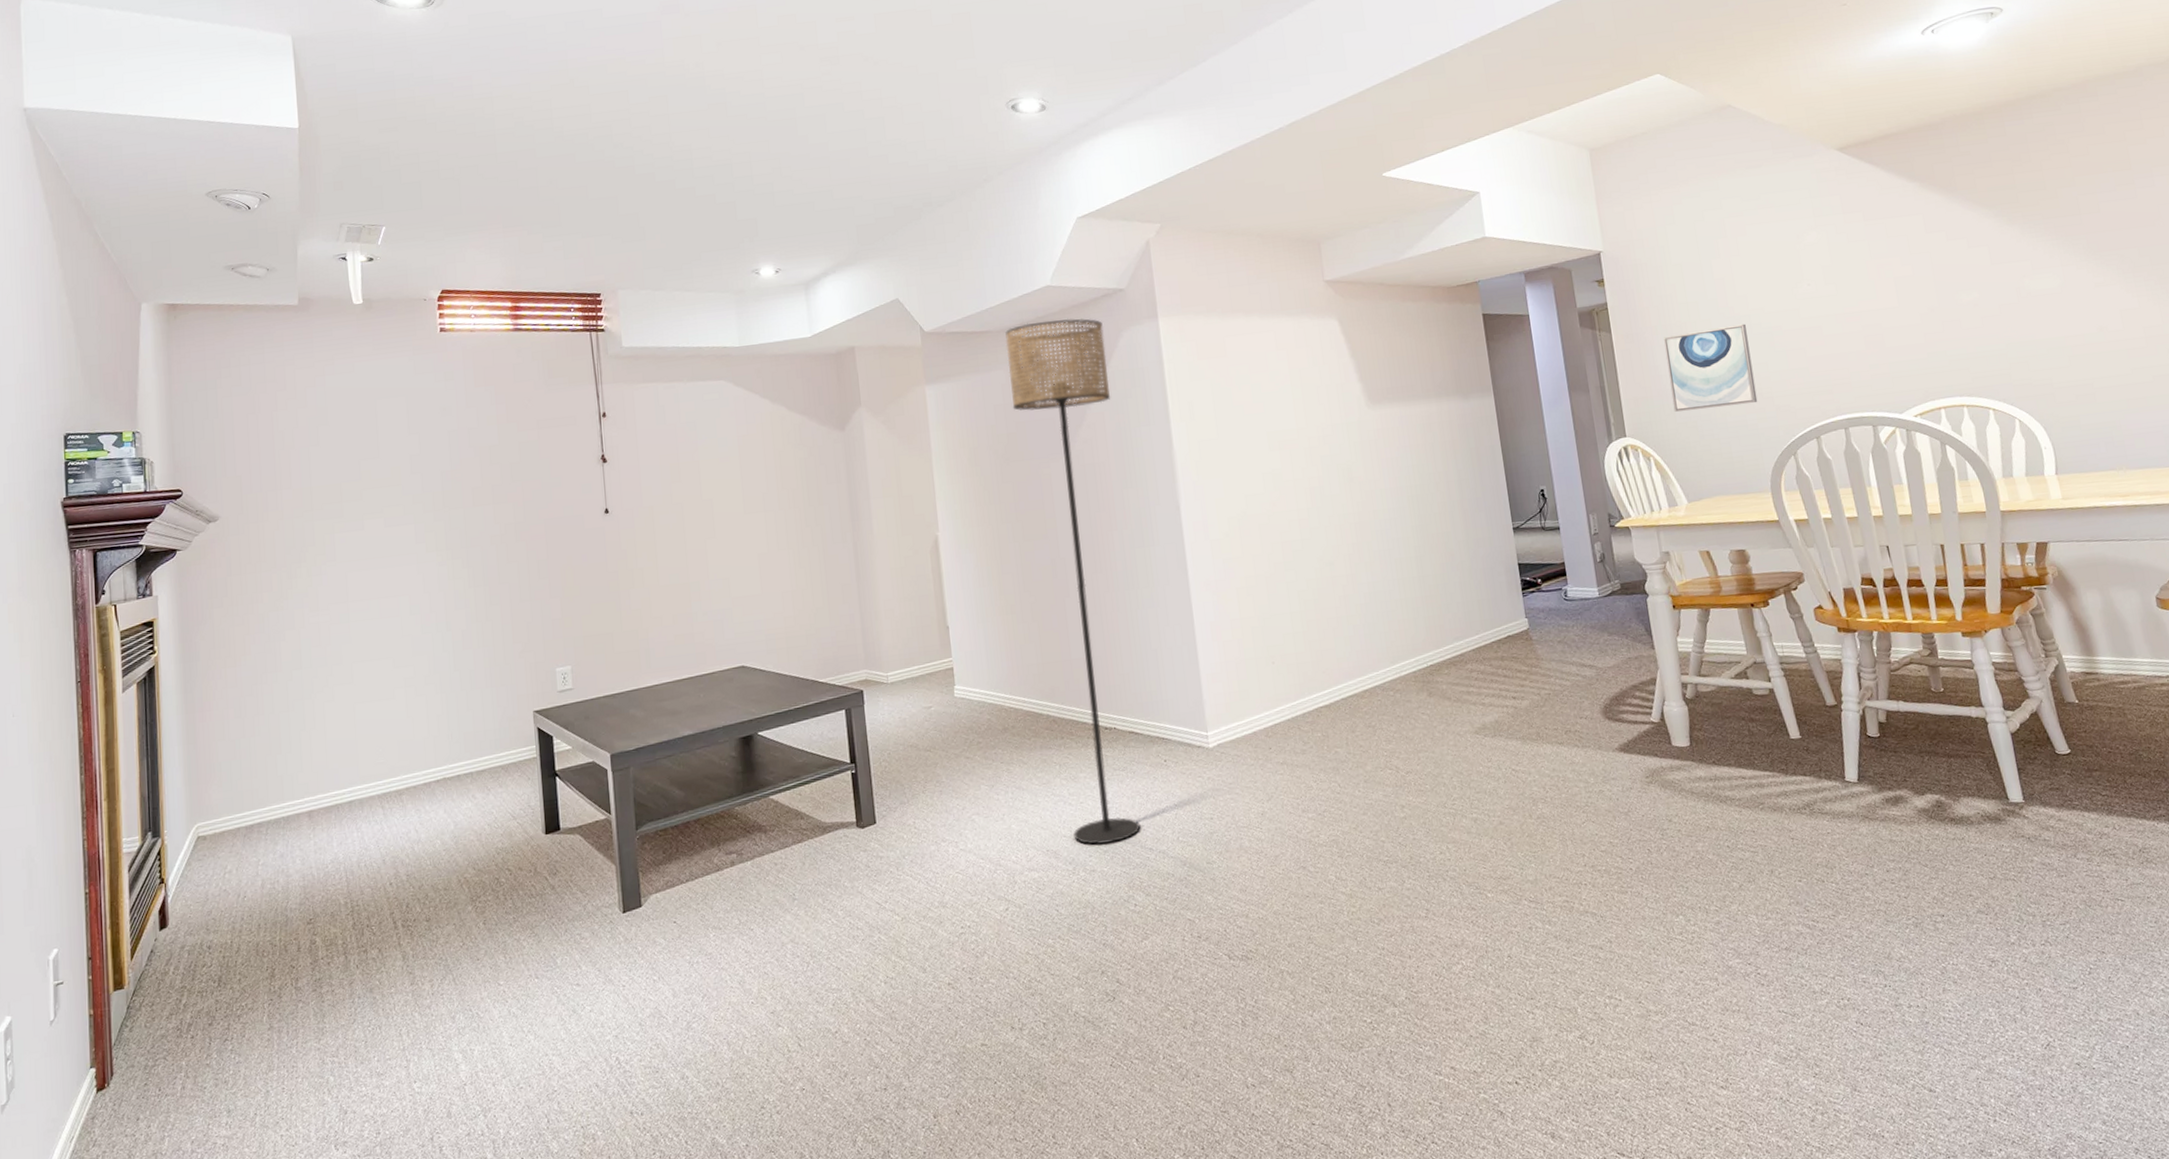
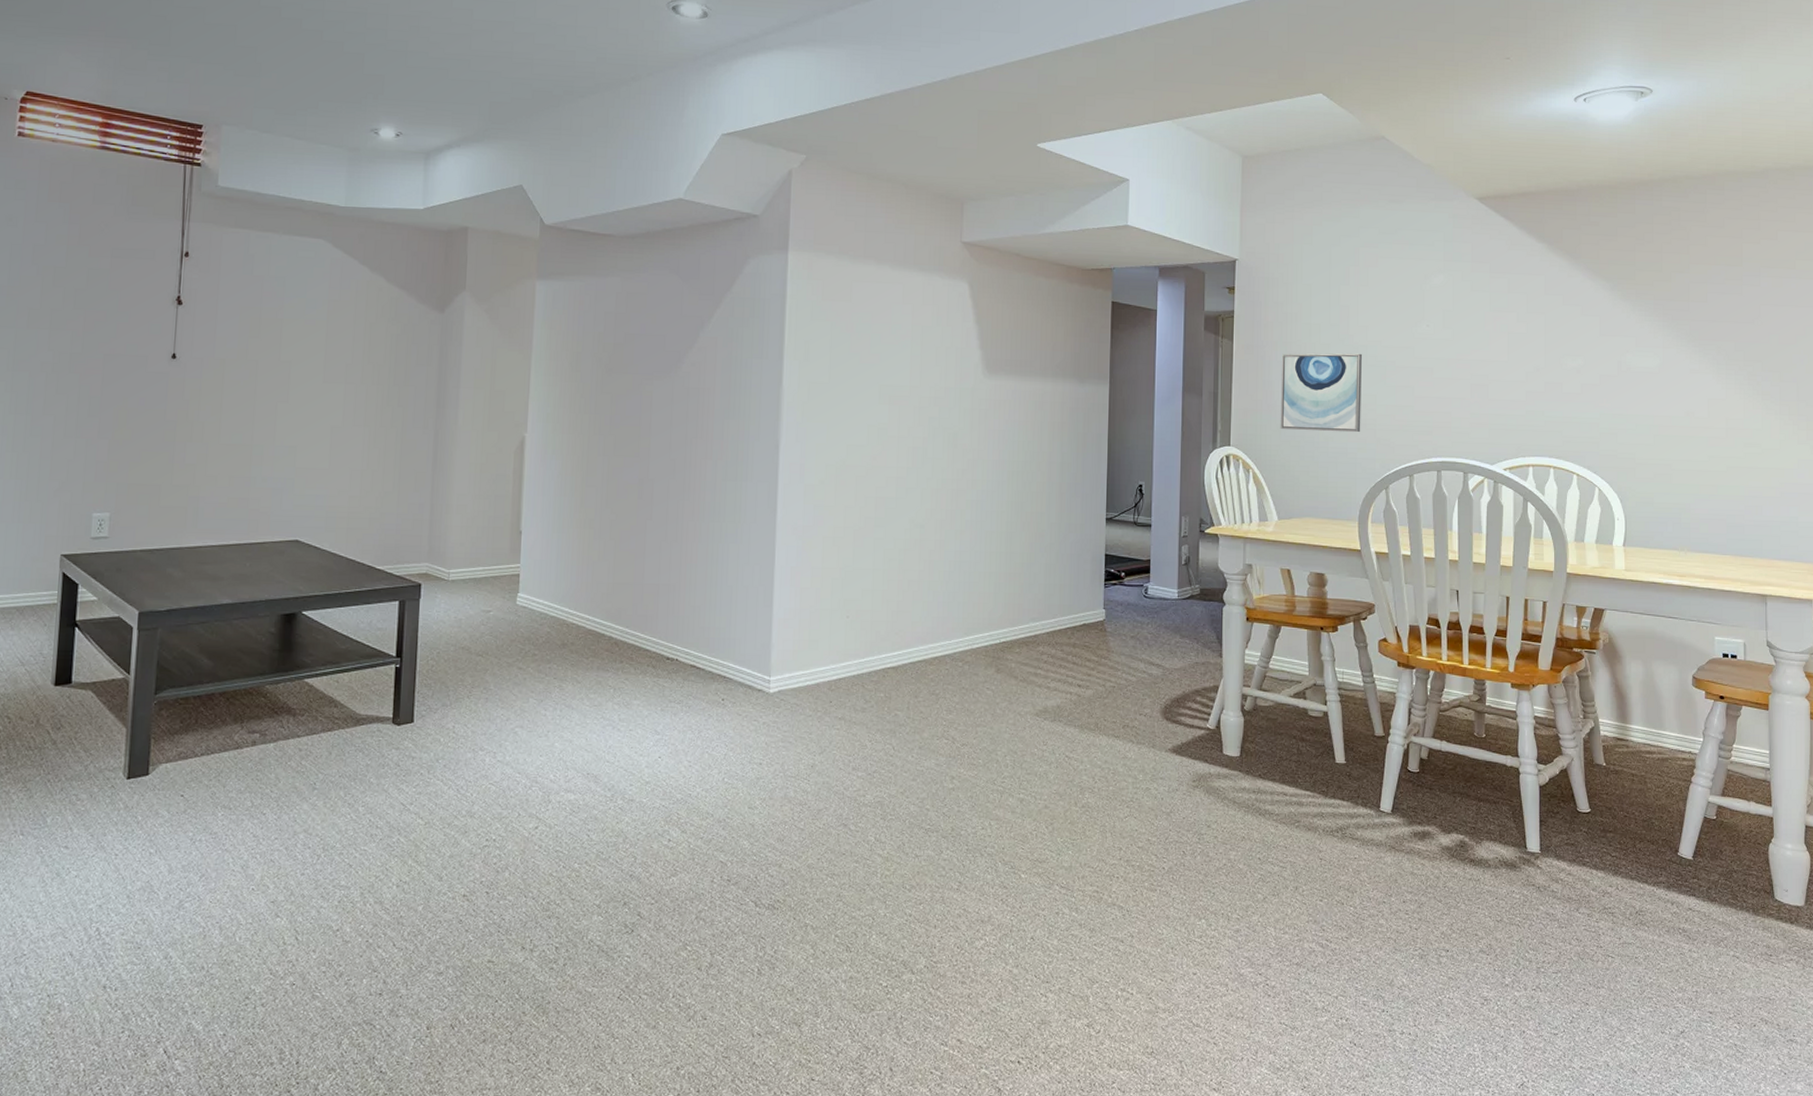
floor lamp: present [1005,318,1141,845] -> none [617,233,731,775]

